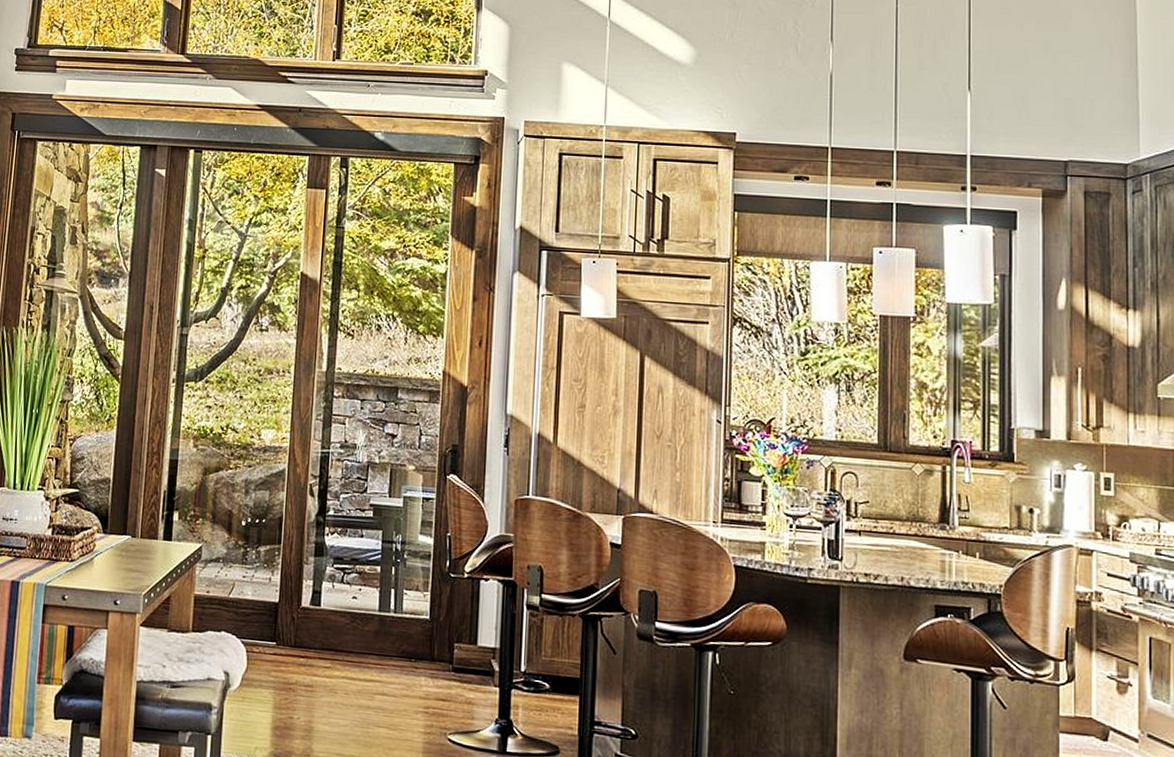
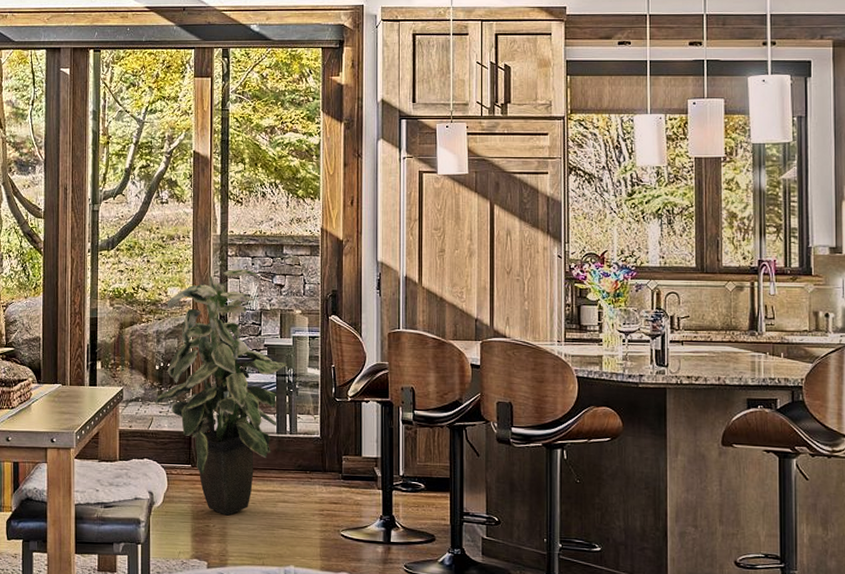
indoor plant: none [238,412,396,707] -> present [154,269,288,516]

